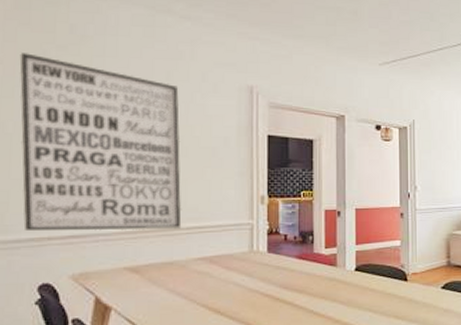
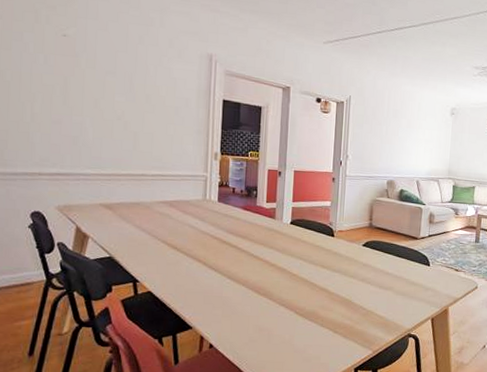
wall art: present [19,53,182,231] -> none [16,10,149,175]

